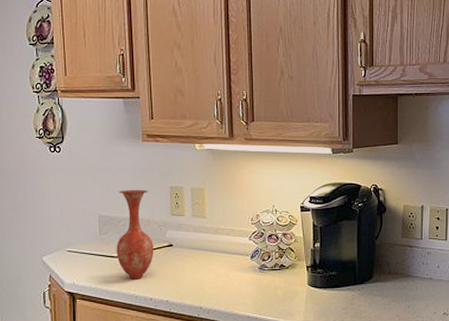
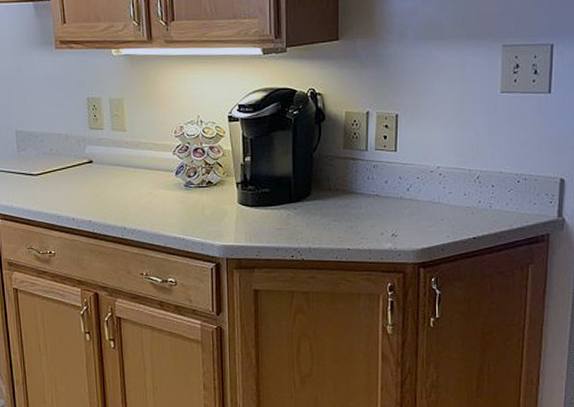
vase: present [116,189,154,280] -> none [34,101,74,199]

